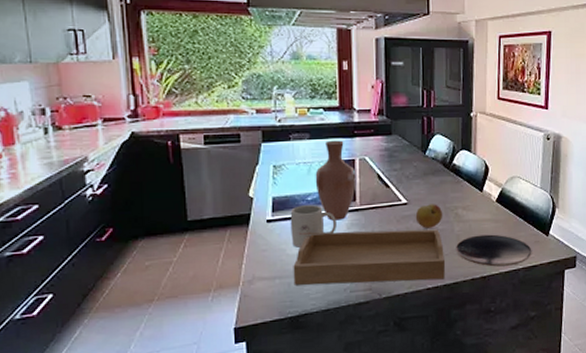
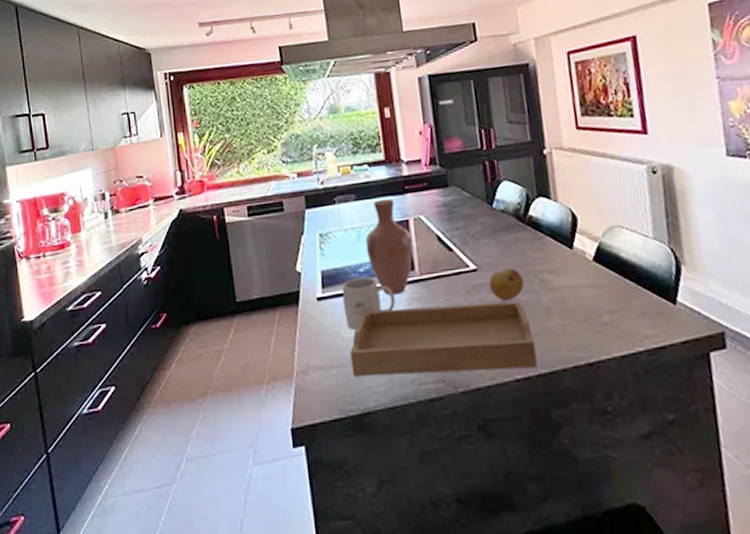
plate: present [456,234,532,267] -> none [546,304,656,350]

